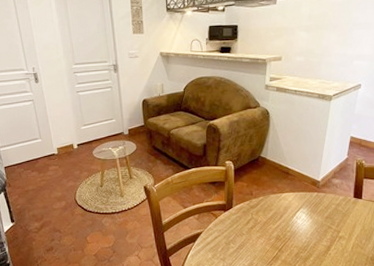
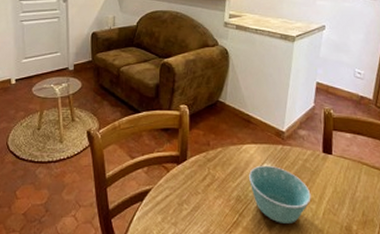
bowl: none [287,209,342,256] -> present [249,165,311,224]

